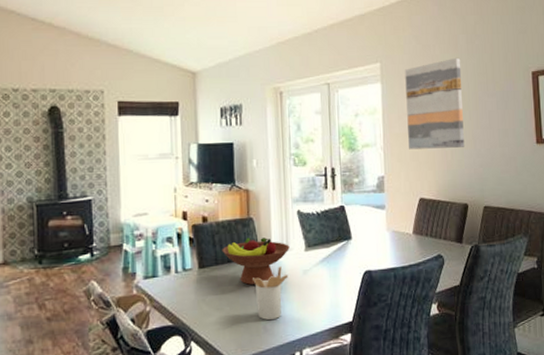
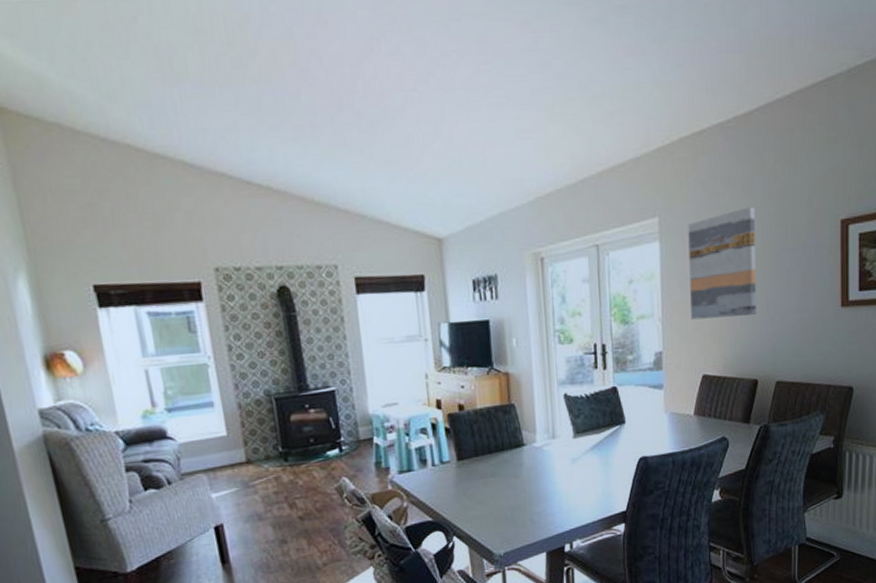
fruit bowl: present [222,237,290,285] -> none [481,425,556,477]
utensil holder: present [253,266,288,320] -> none [517,455,556,512]

